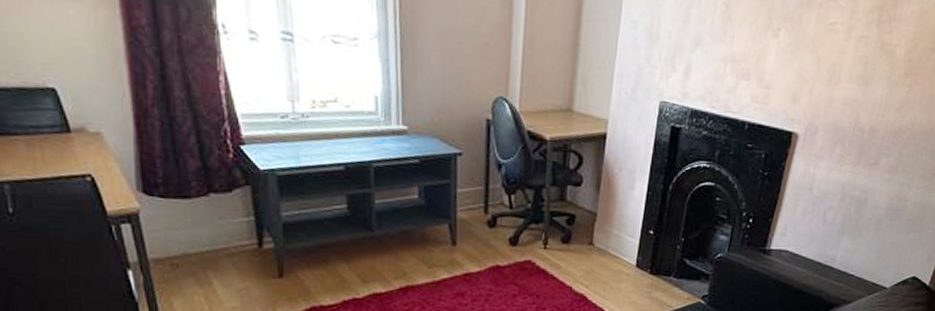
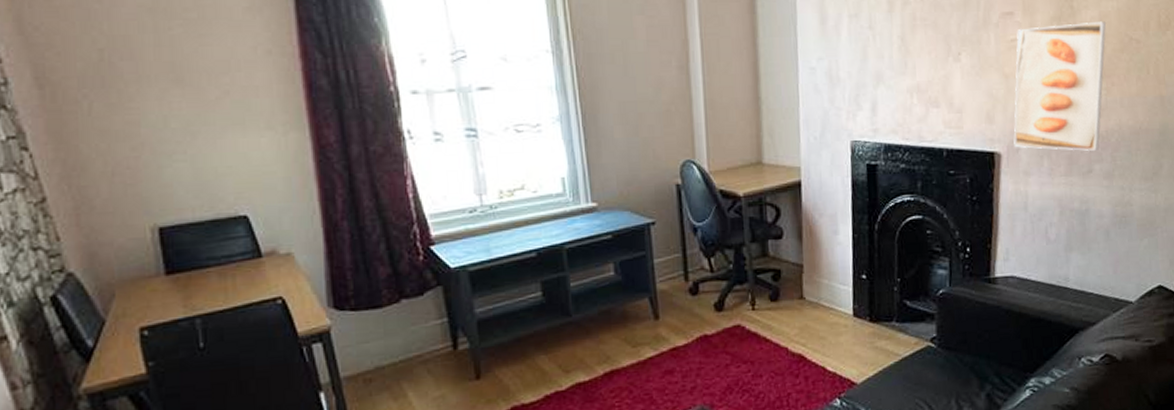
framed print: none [812,13,925,145] -> present [1013,21,1107,151]

